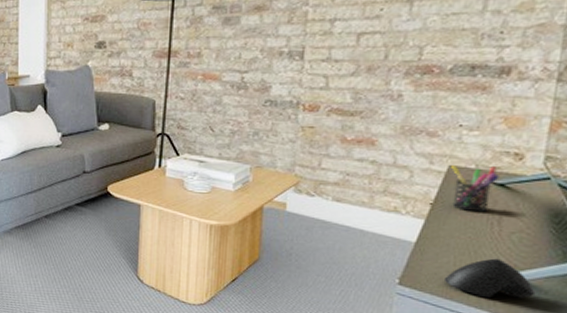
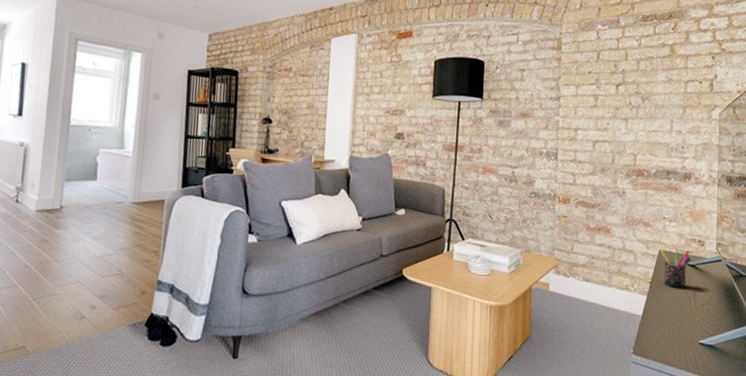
computer mouse: present [443,258,536,299] -> none [663,327,722,362]

